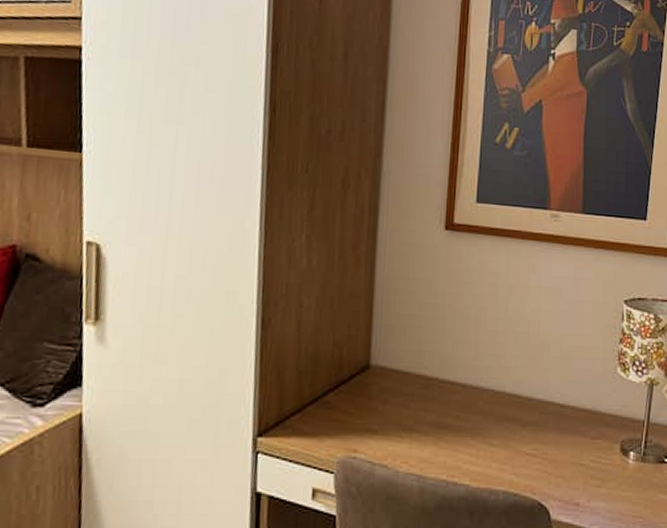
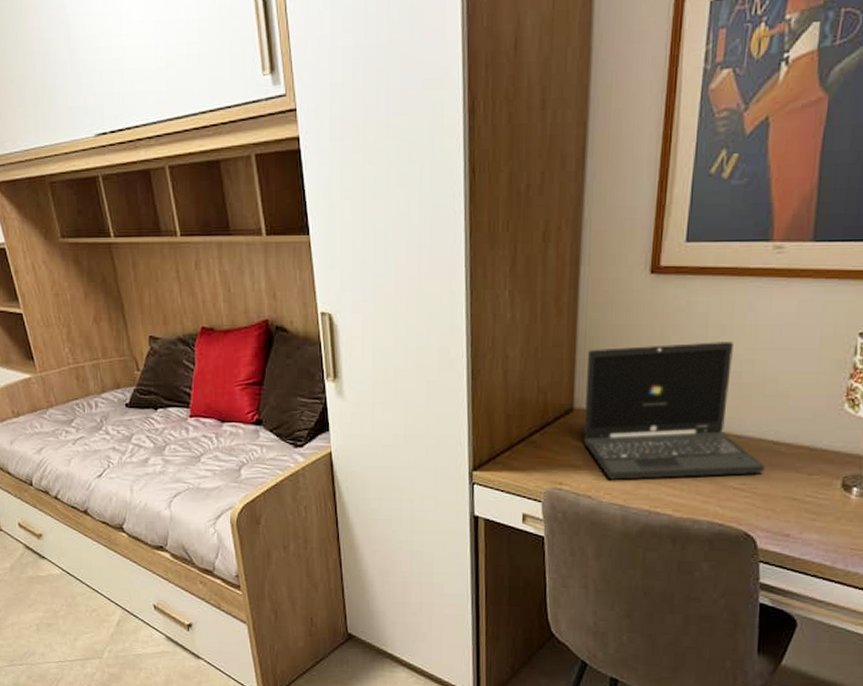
laptop: none [380,300,554,446] -> present [583,340,765,480]

